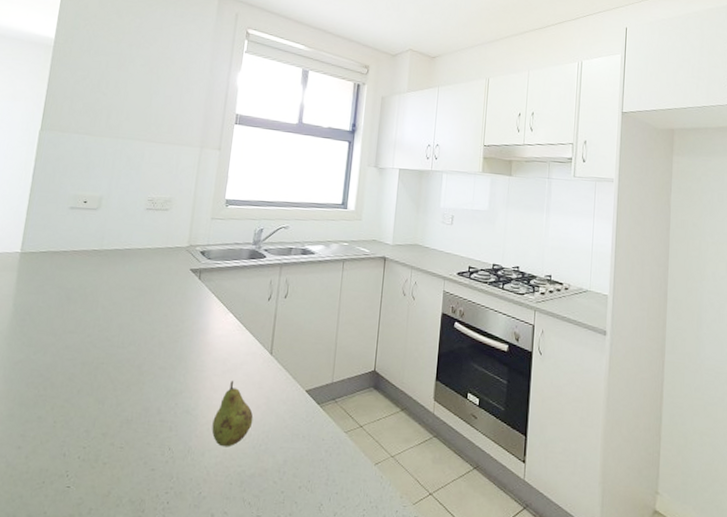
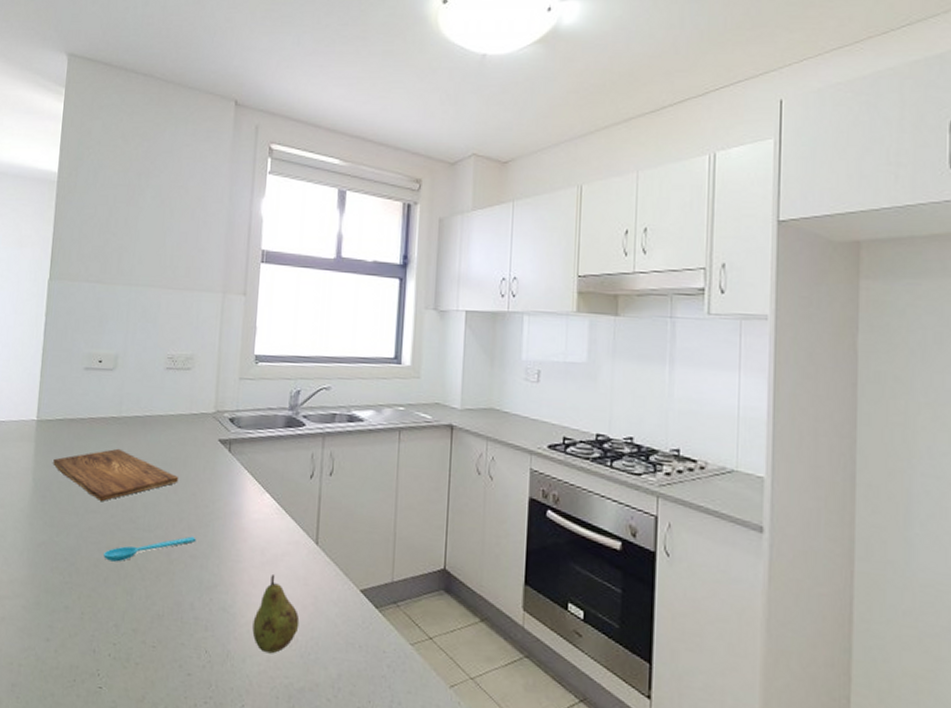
cutting board: none [34,277,153,323] -> present [53,448,179,501]
spoon: none [78,351,166,376] -> present [104,536,197,562]

